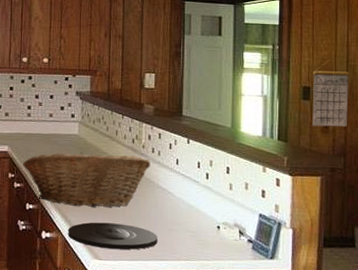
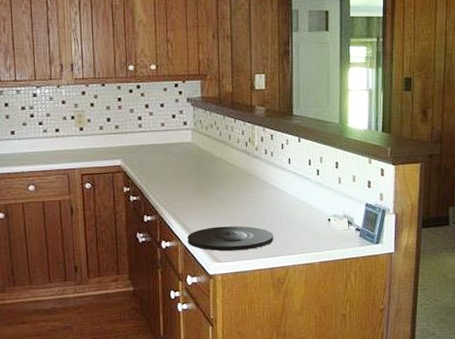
fruit basket: present [23,152,151,207] -> none [137,159,264,213]
calendar: present [312,60,350,127] -> none [413,50,448,116]

